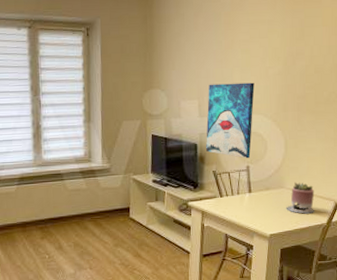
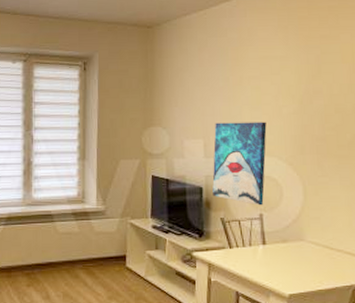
succulent planter: present [286,182,315,214] -> none [307,234,342,272]

